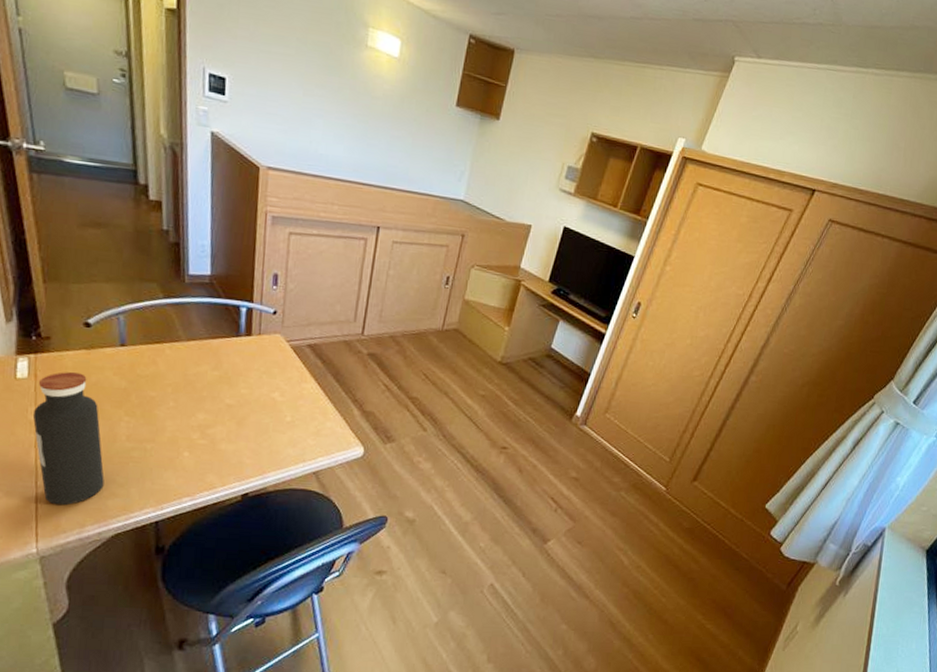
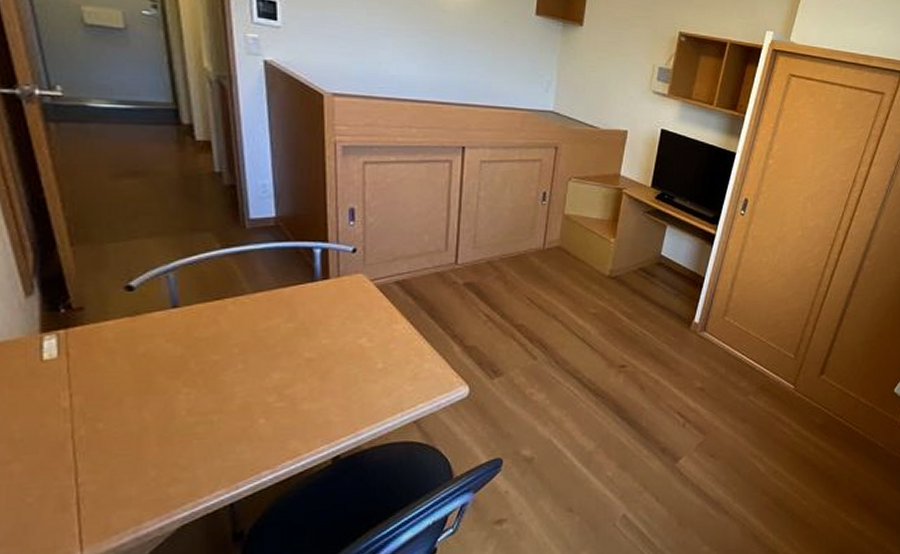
water bottle: present [32,372,105,506] -> none [66,345,163,503]

